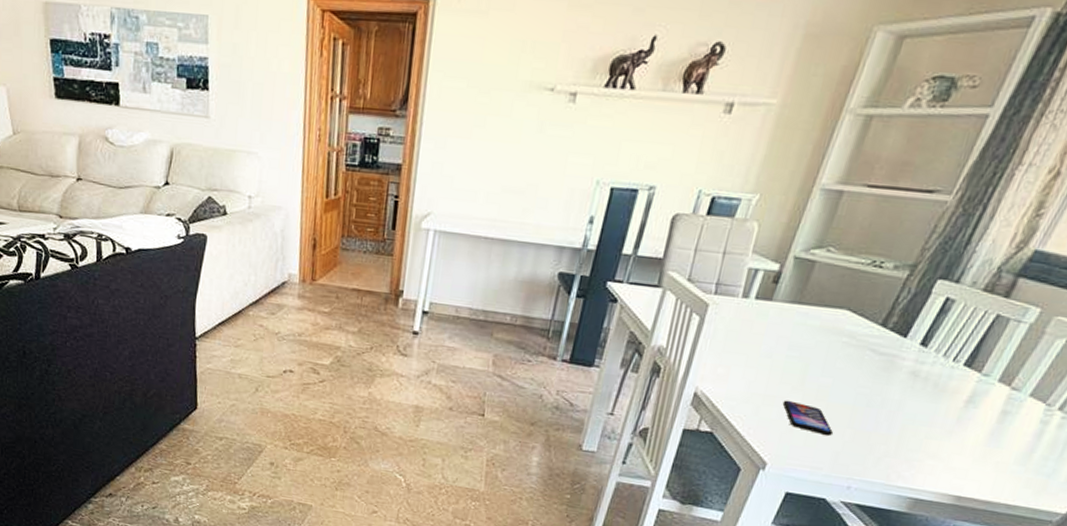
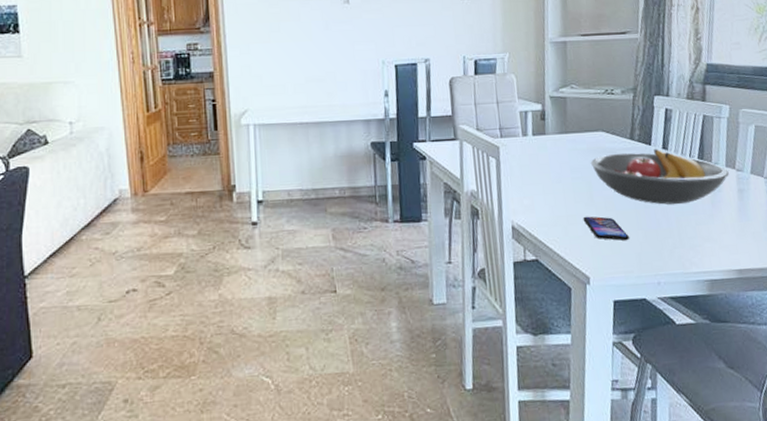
fruit bowl: none [816,337,999,413] -> present [590,148,729,205]

